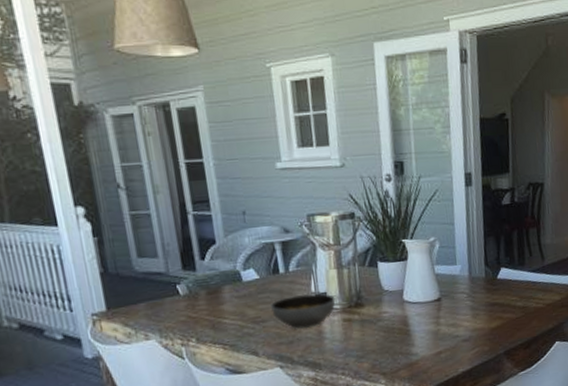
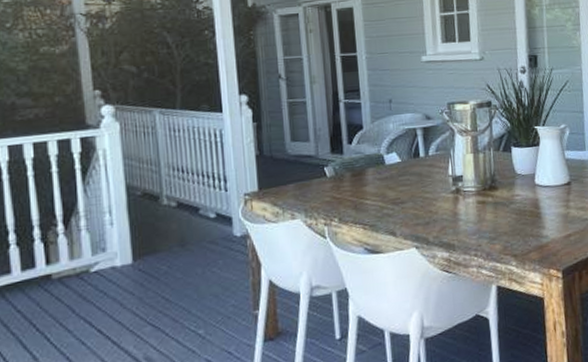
soup bowl: present [271,293,336,329] -> none [410,176,471,211]

